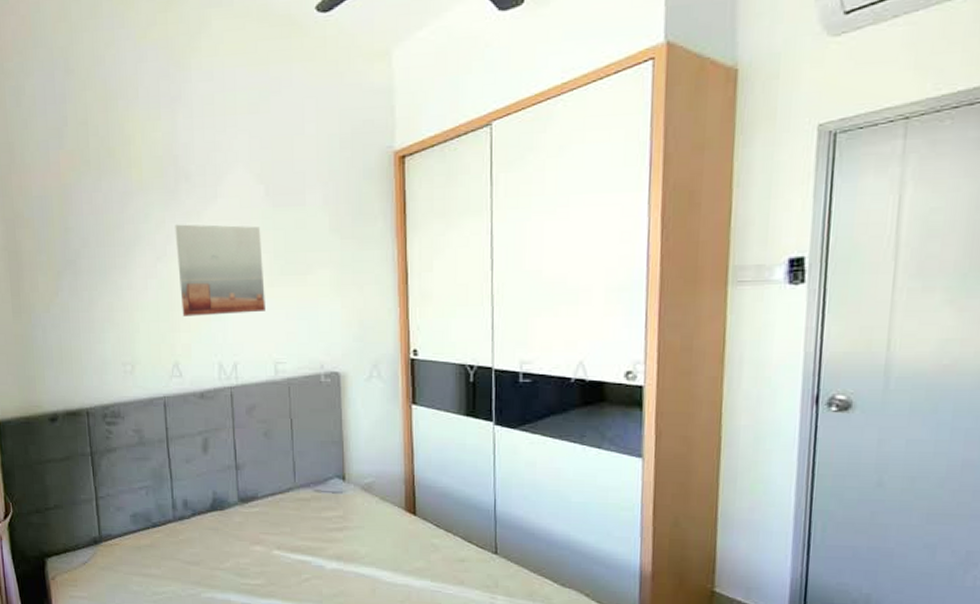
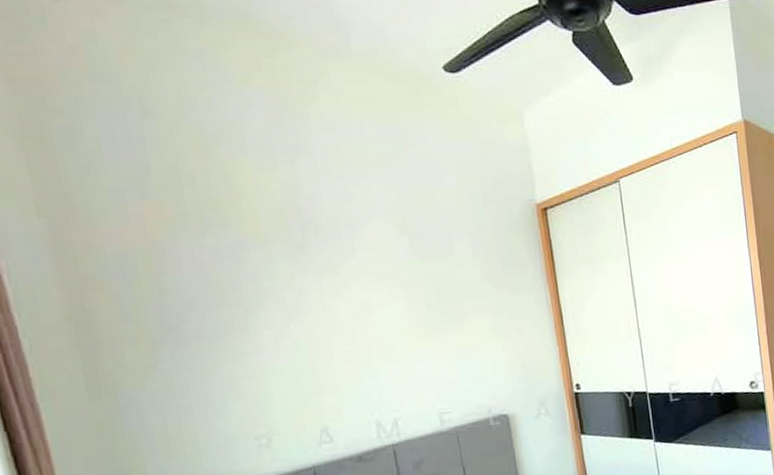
wall art: present [175,224,265,317] -> none [307,278,423,377]

